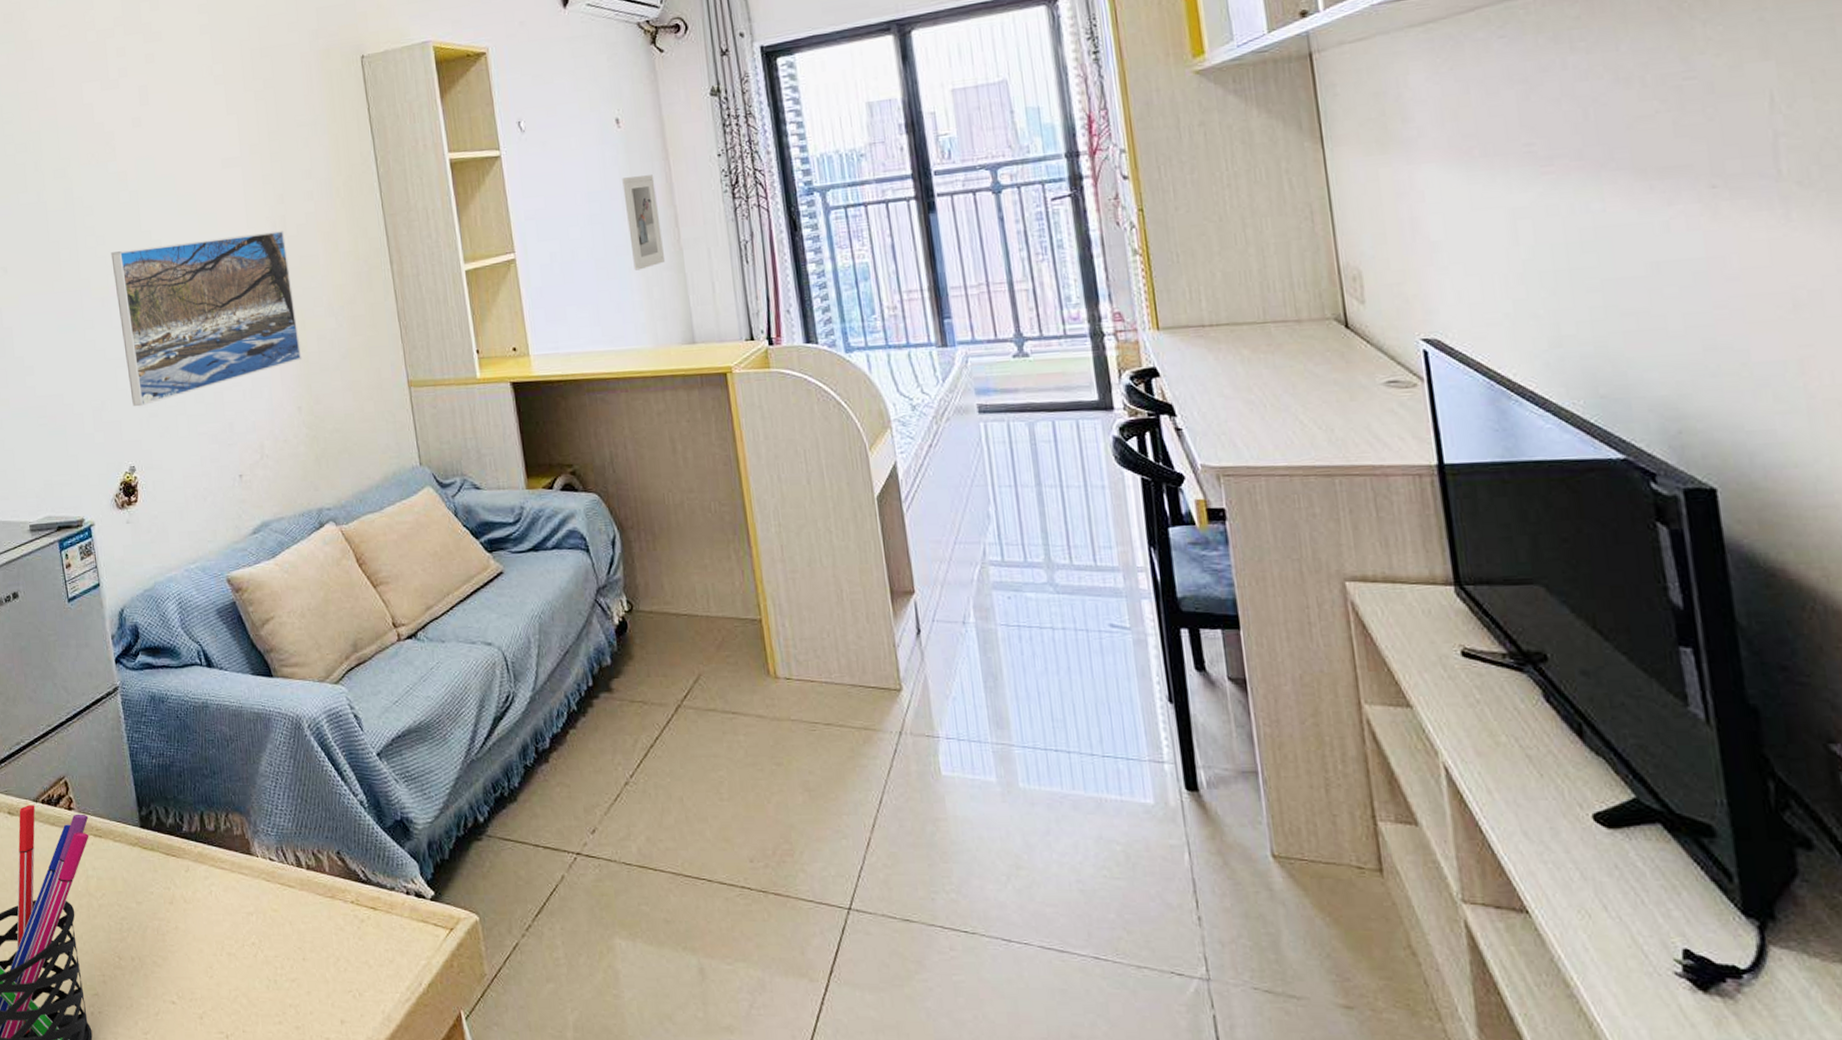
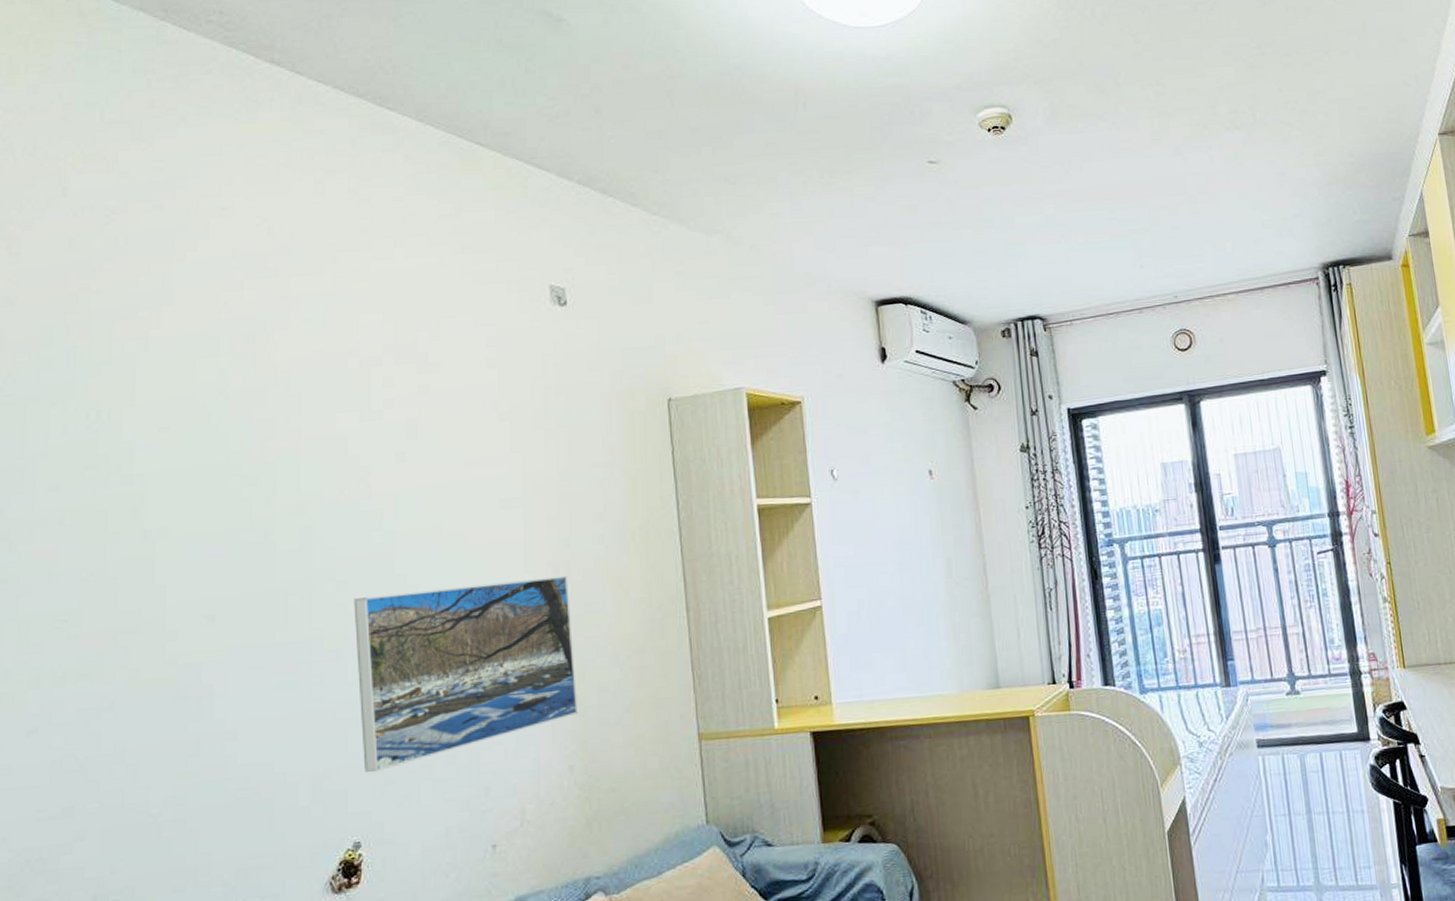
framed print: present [622,175,664,271] -> none [933,525,972,617]

